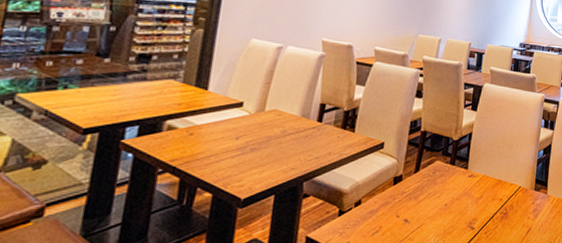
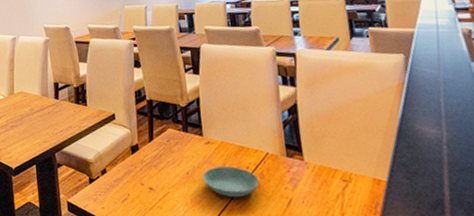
saucer: none [459,198,508,228] -> present [202,165,260,198]

